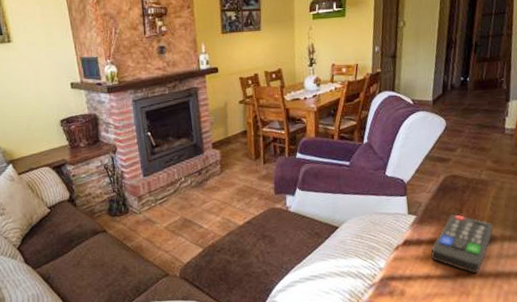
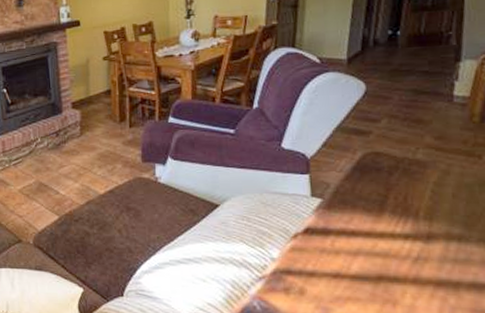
remote control: present [430,214,493,274] -> none [341,201,434,279]

